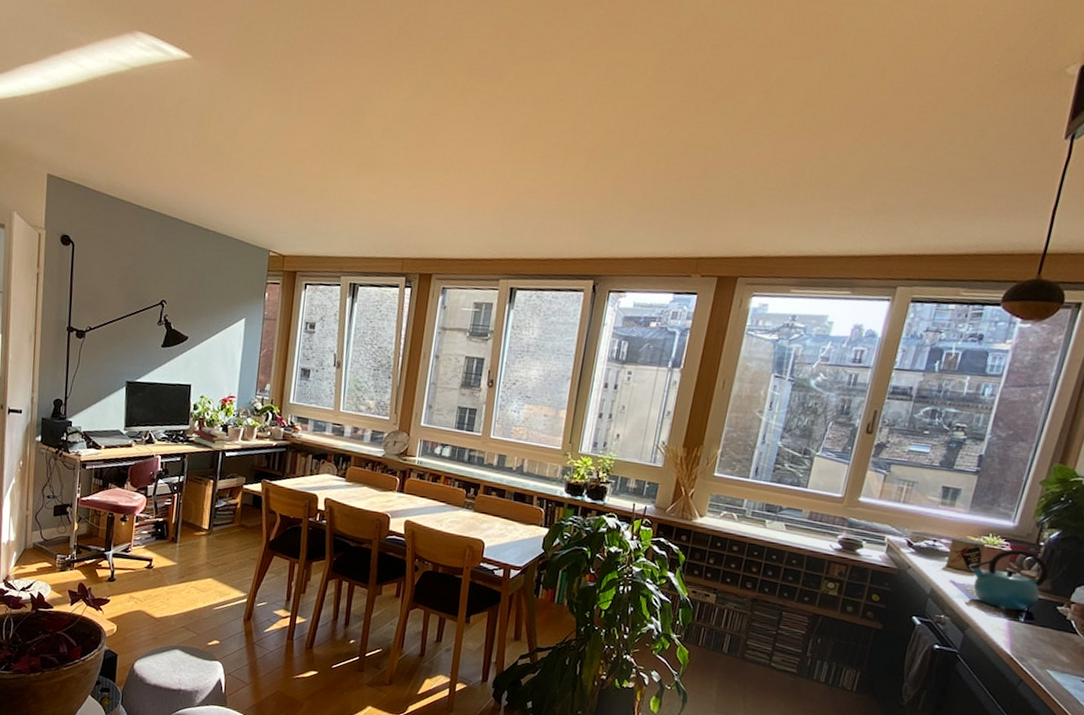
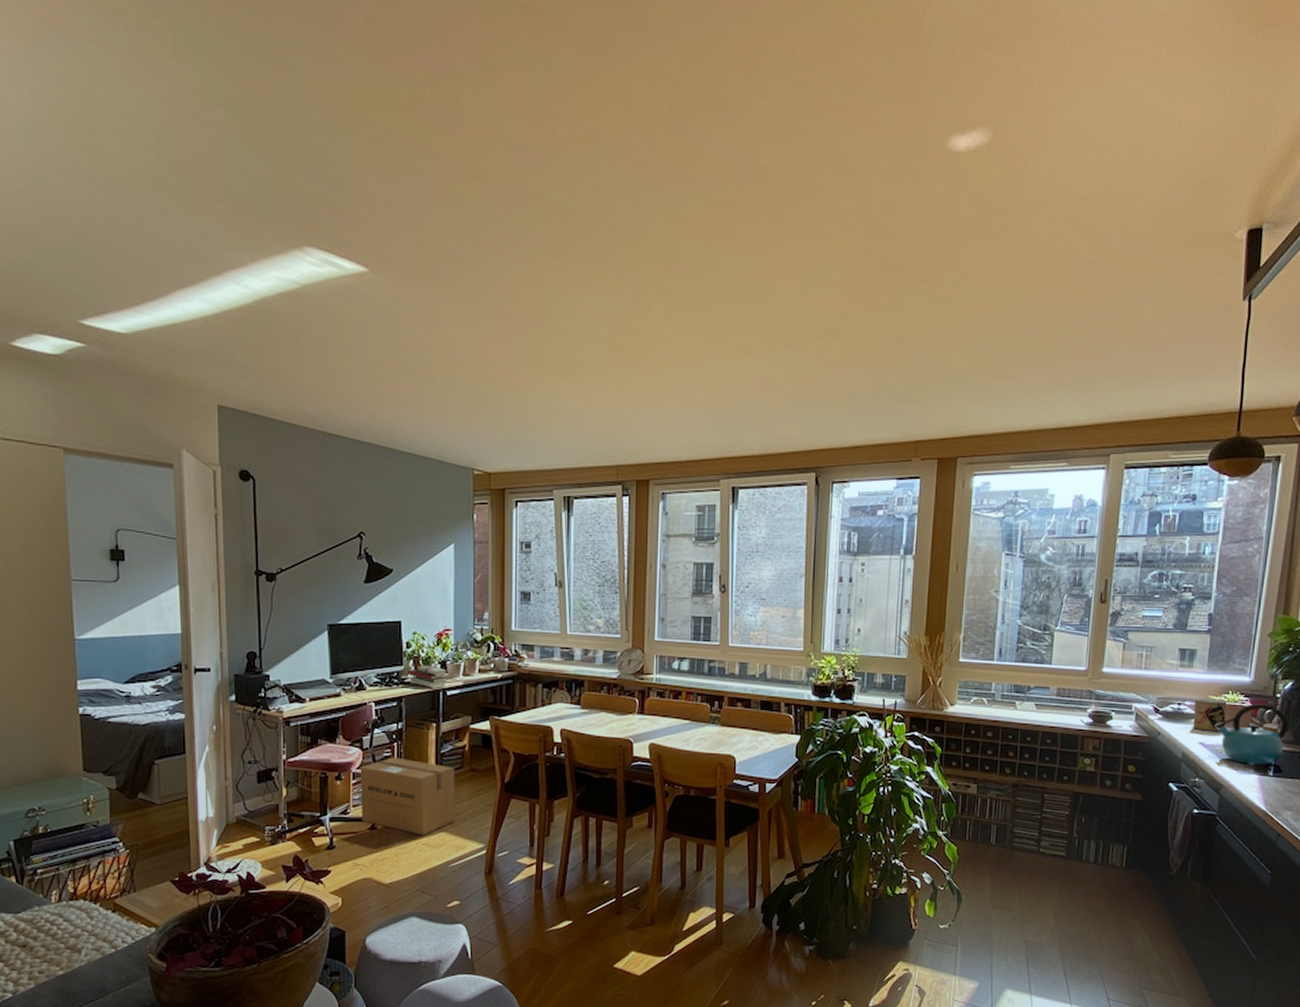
box: none [140,506,226,580] -> present [360,757,455,837]

